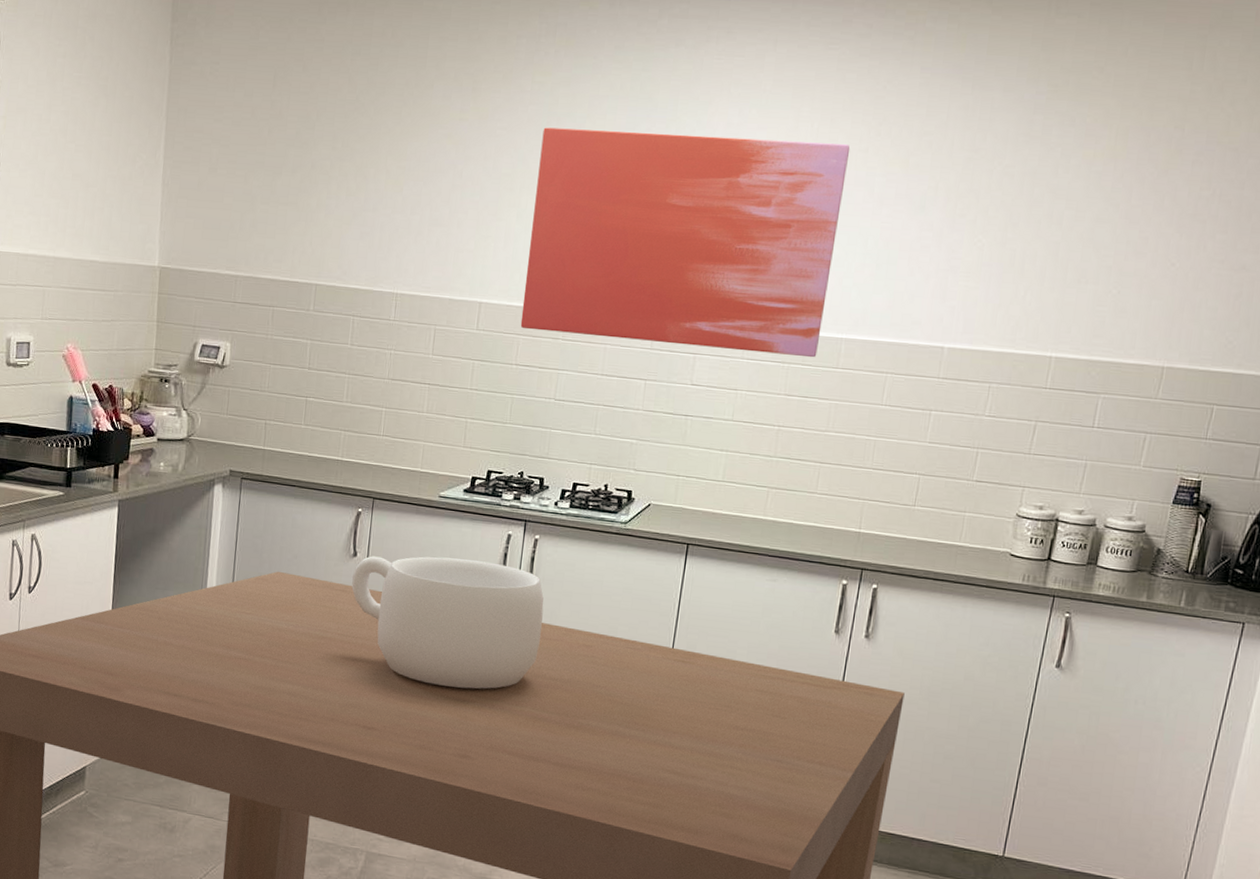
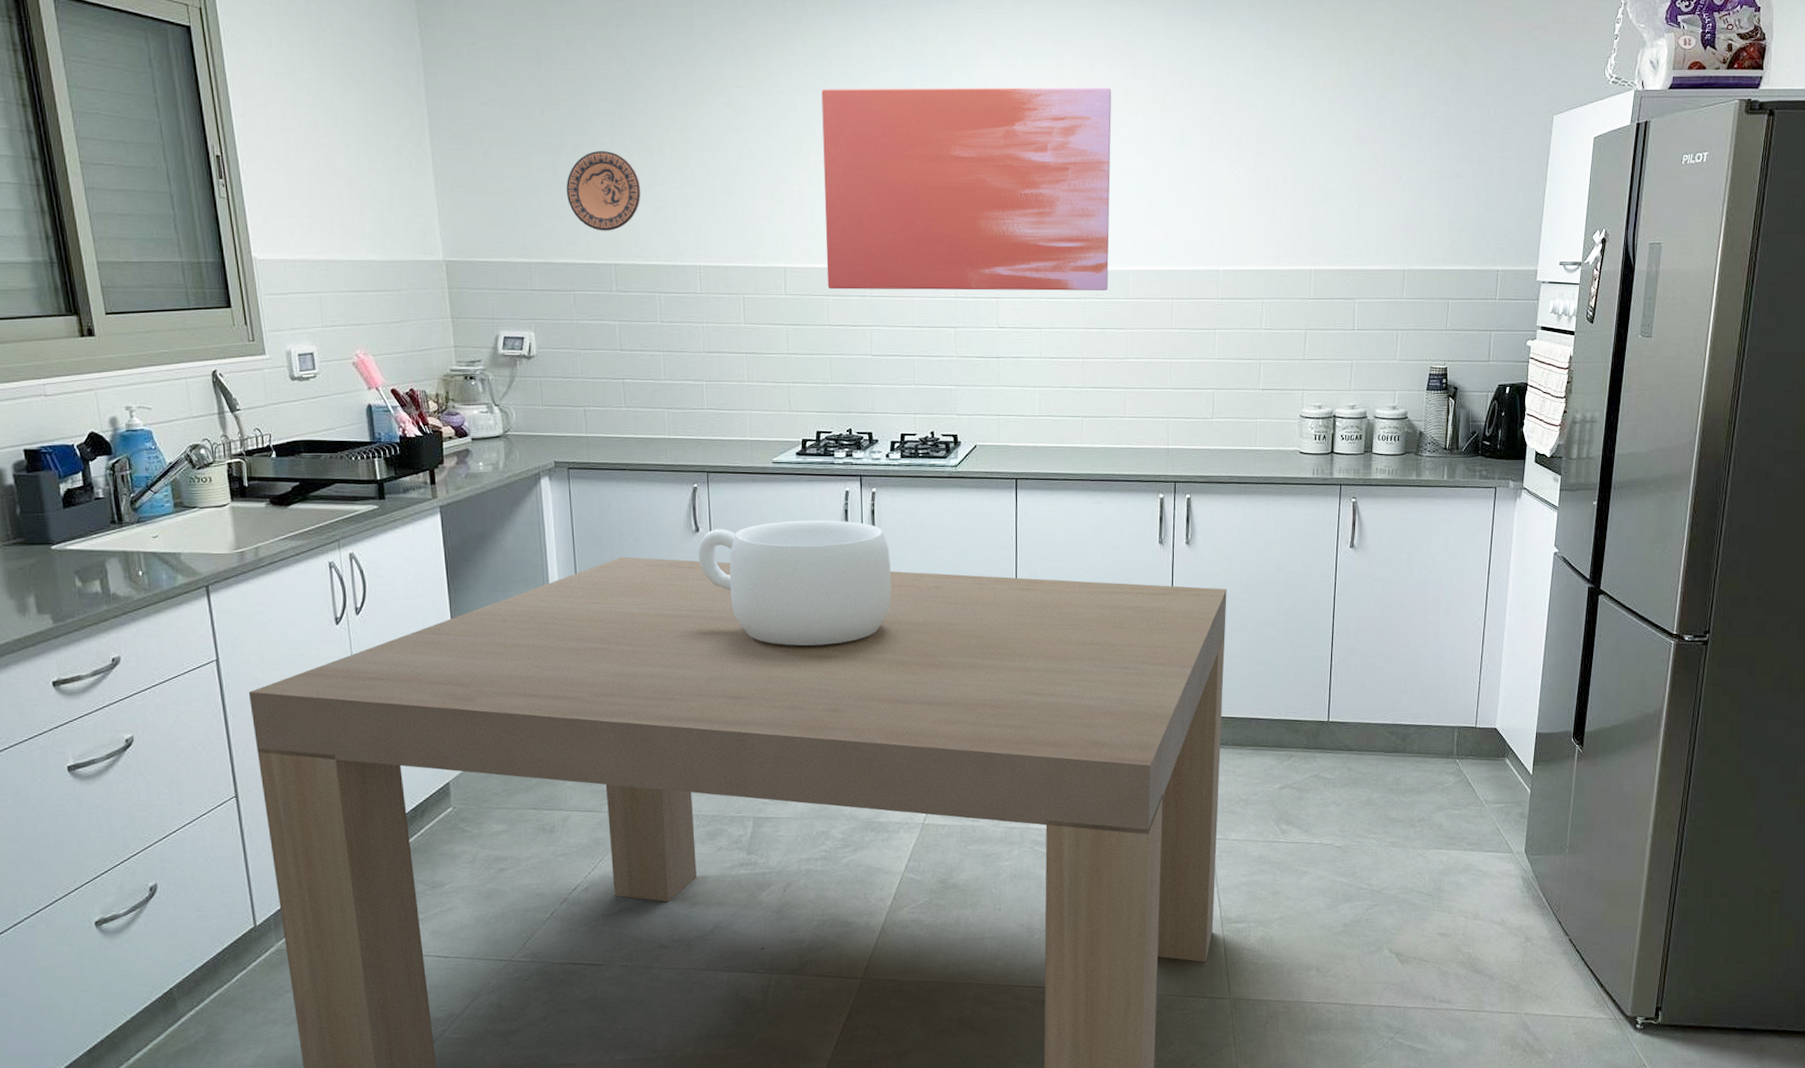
decorative plate: none [280,173,352,252] -> present [566,151,641,231]

